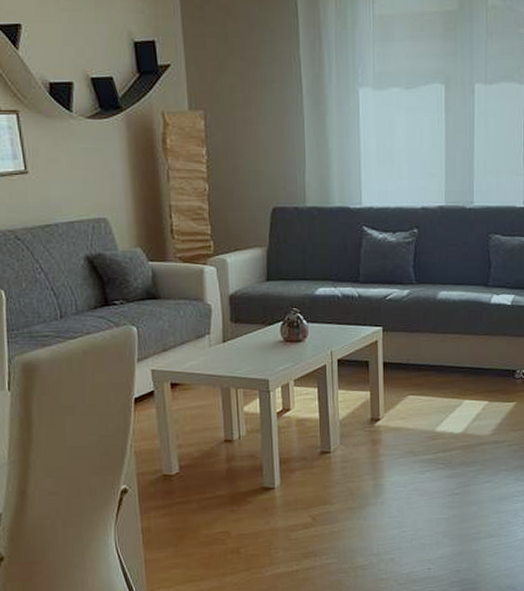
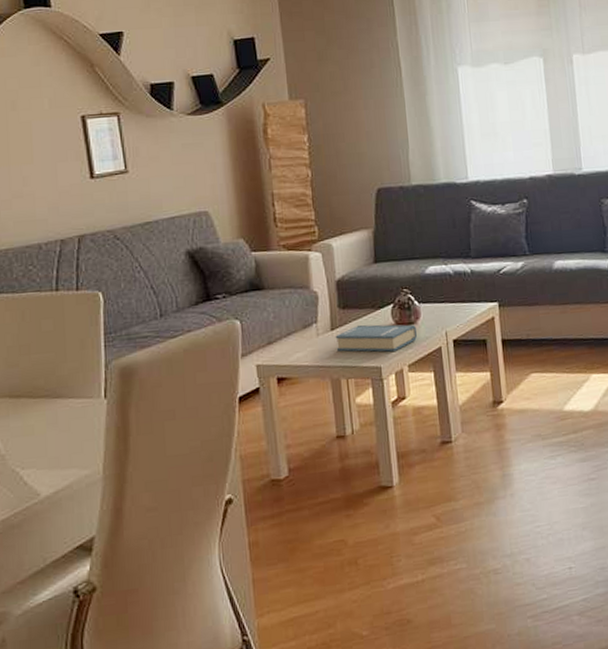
hardback book: none [226,339,303,366] -> present [335,324,417,352]

